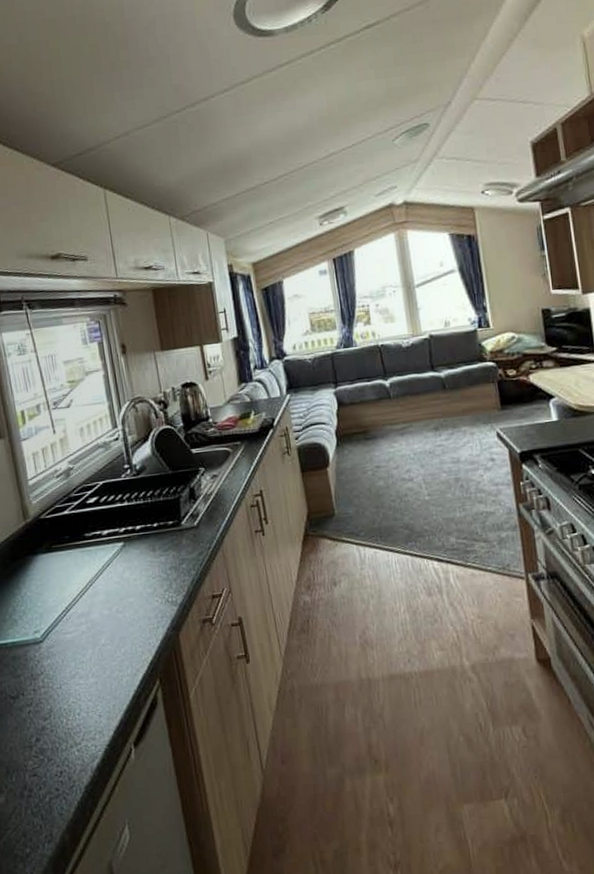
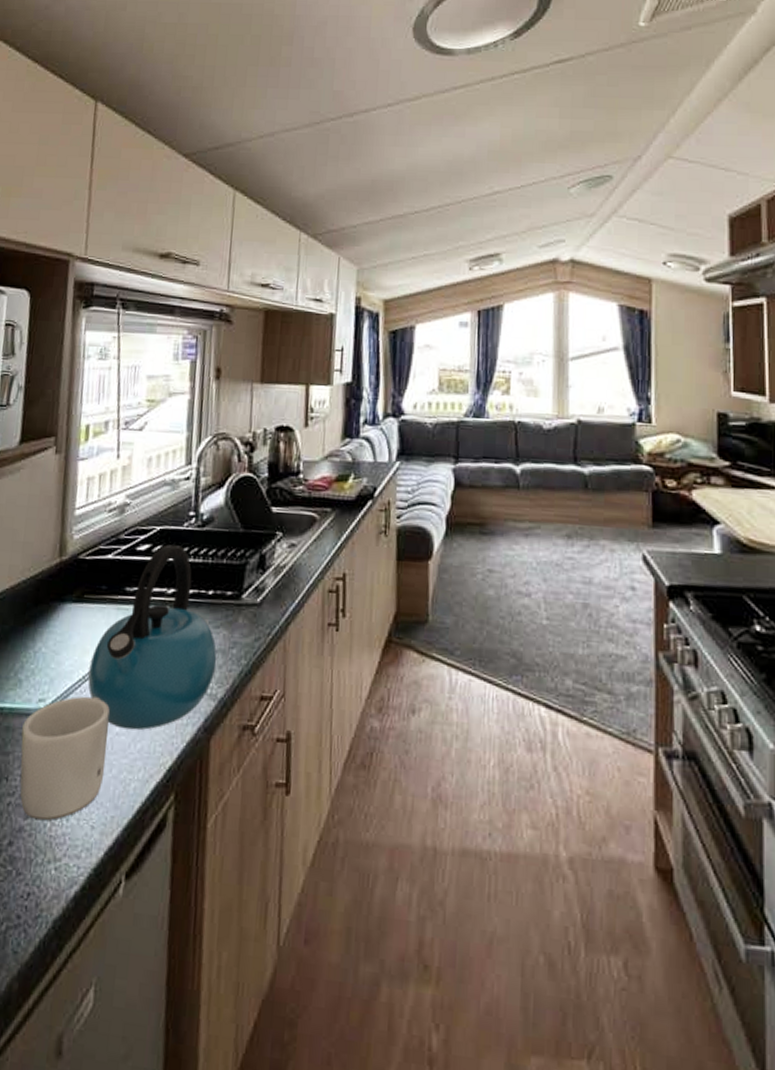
mug: none [26,620,100,719] -> present [19,696,110,821]
kettle: none [69,493,172,640] -> present [88,544,217,730]

